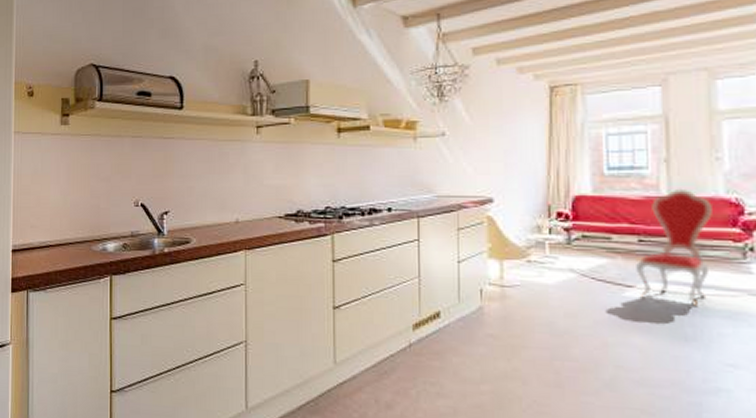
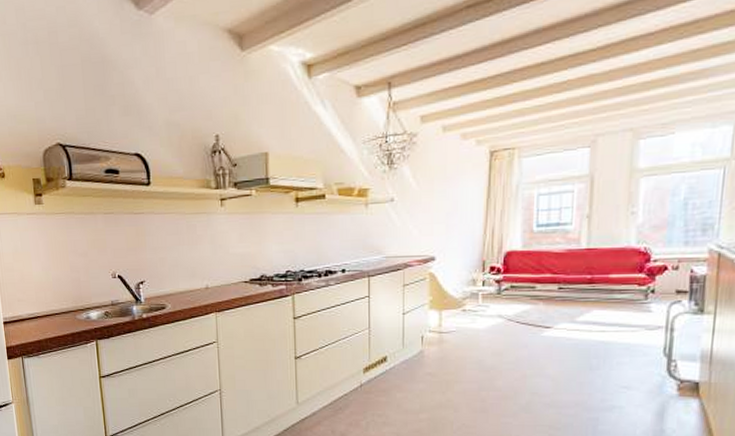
dining chair: present [636,188,712,306] -> none [555,241,624,341]

